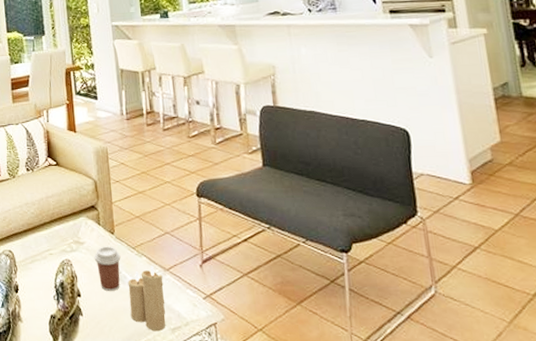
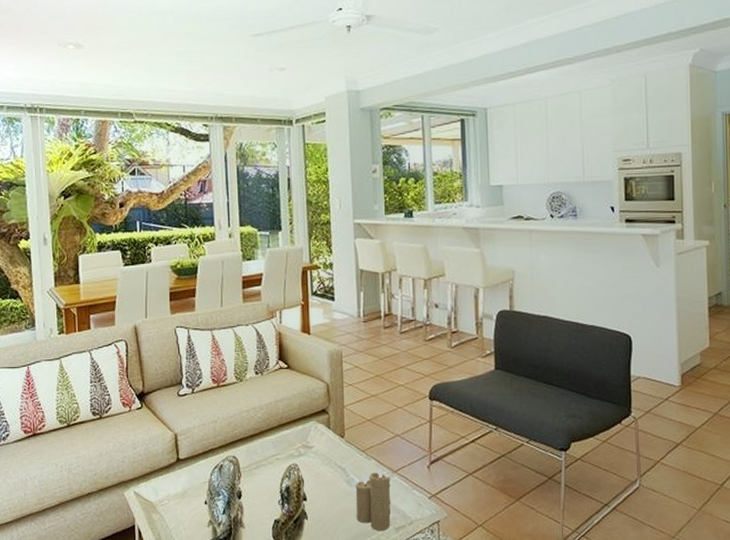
coffee cup: present [94,246,121,292] -> none [322,450,350,495]

